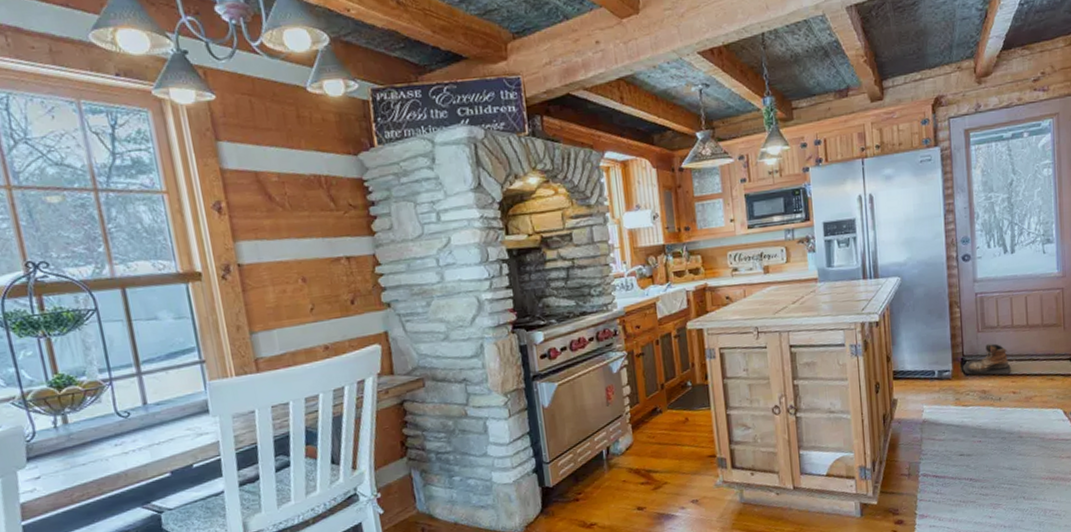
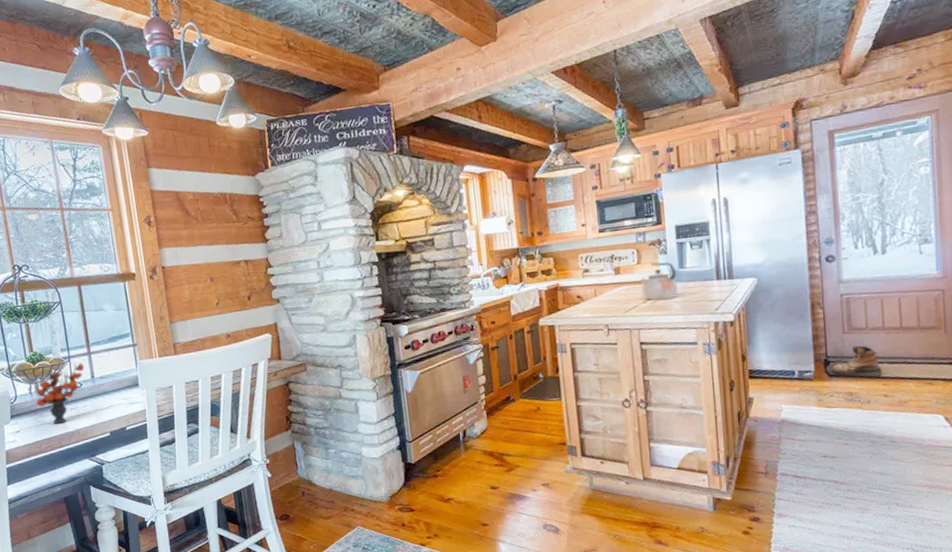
bouquet: none [63,382,133,467] -> present [35,359,85,425]
kettle: none [790,260,826,301] -> present [640,262,678,301]

